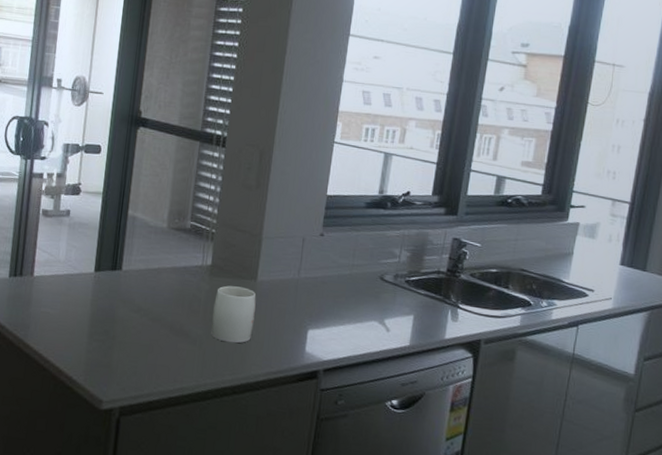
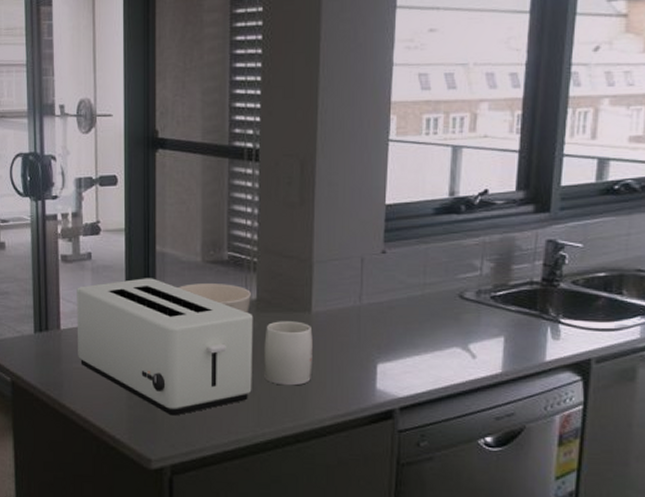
toaster: none [46,237,207,362] -> present [77,278,253,416]
bowl: none [143,246,208,277] -> present [178,283,252,314]

